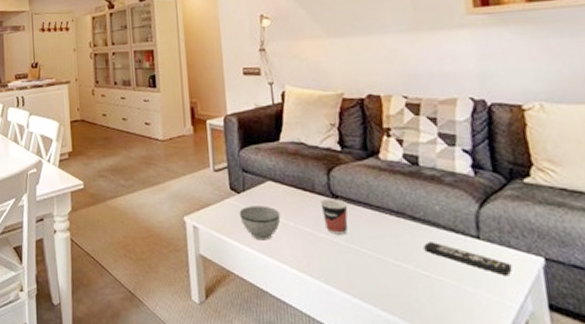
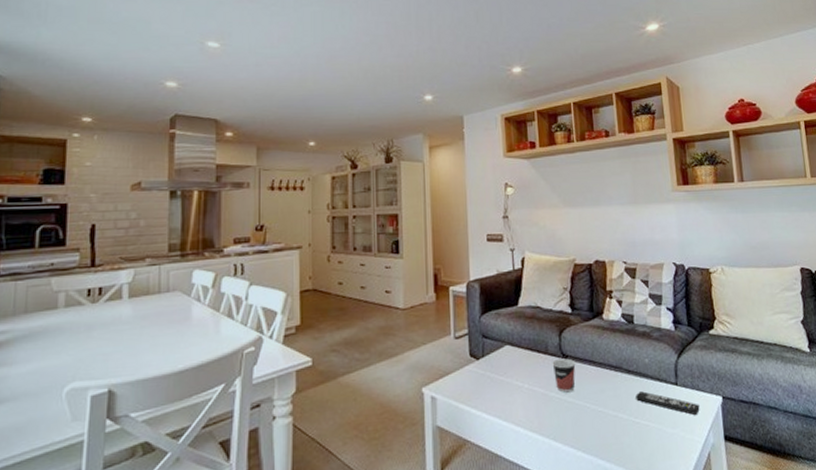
bowl: present [239,205,281,241] -> none [478,370,517,406]

